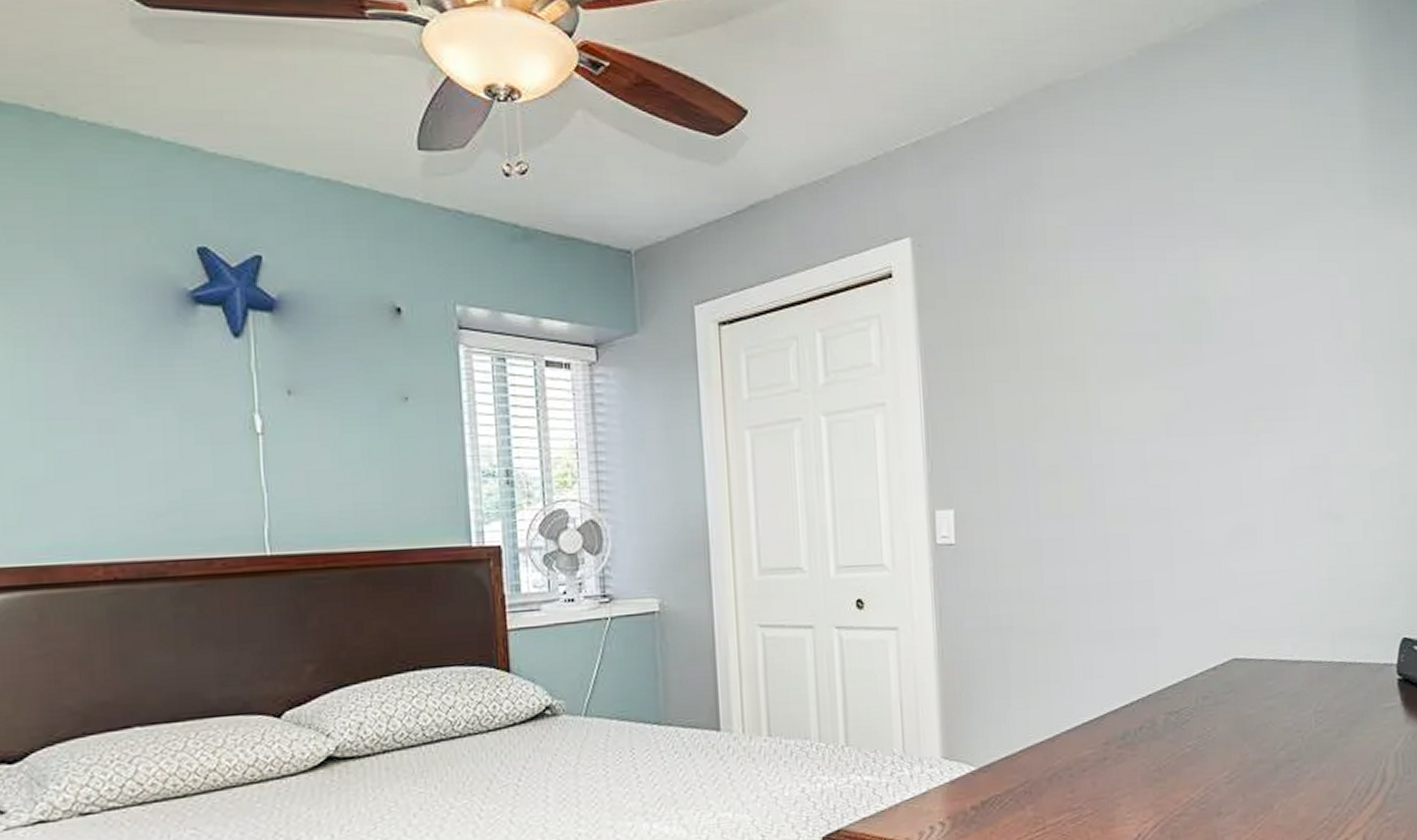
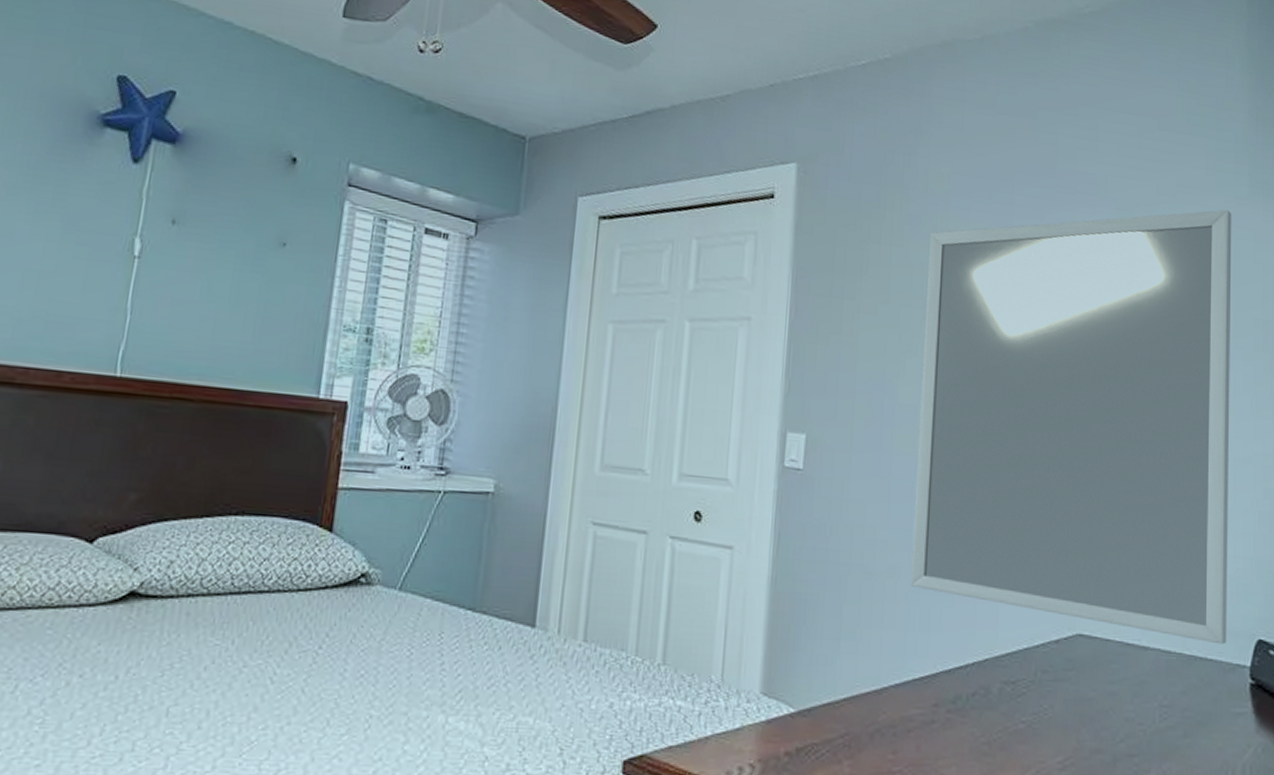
home mirror: none [1053,222,1374,648] -> present [910,209,1232,645]

